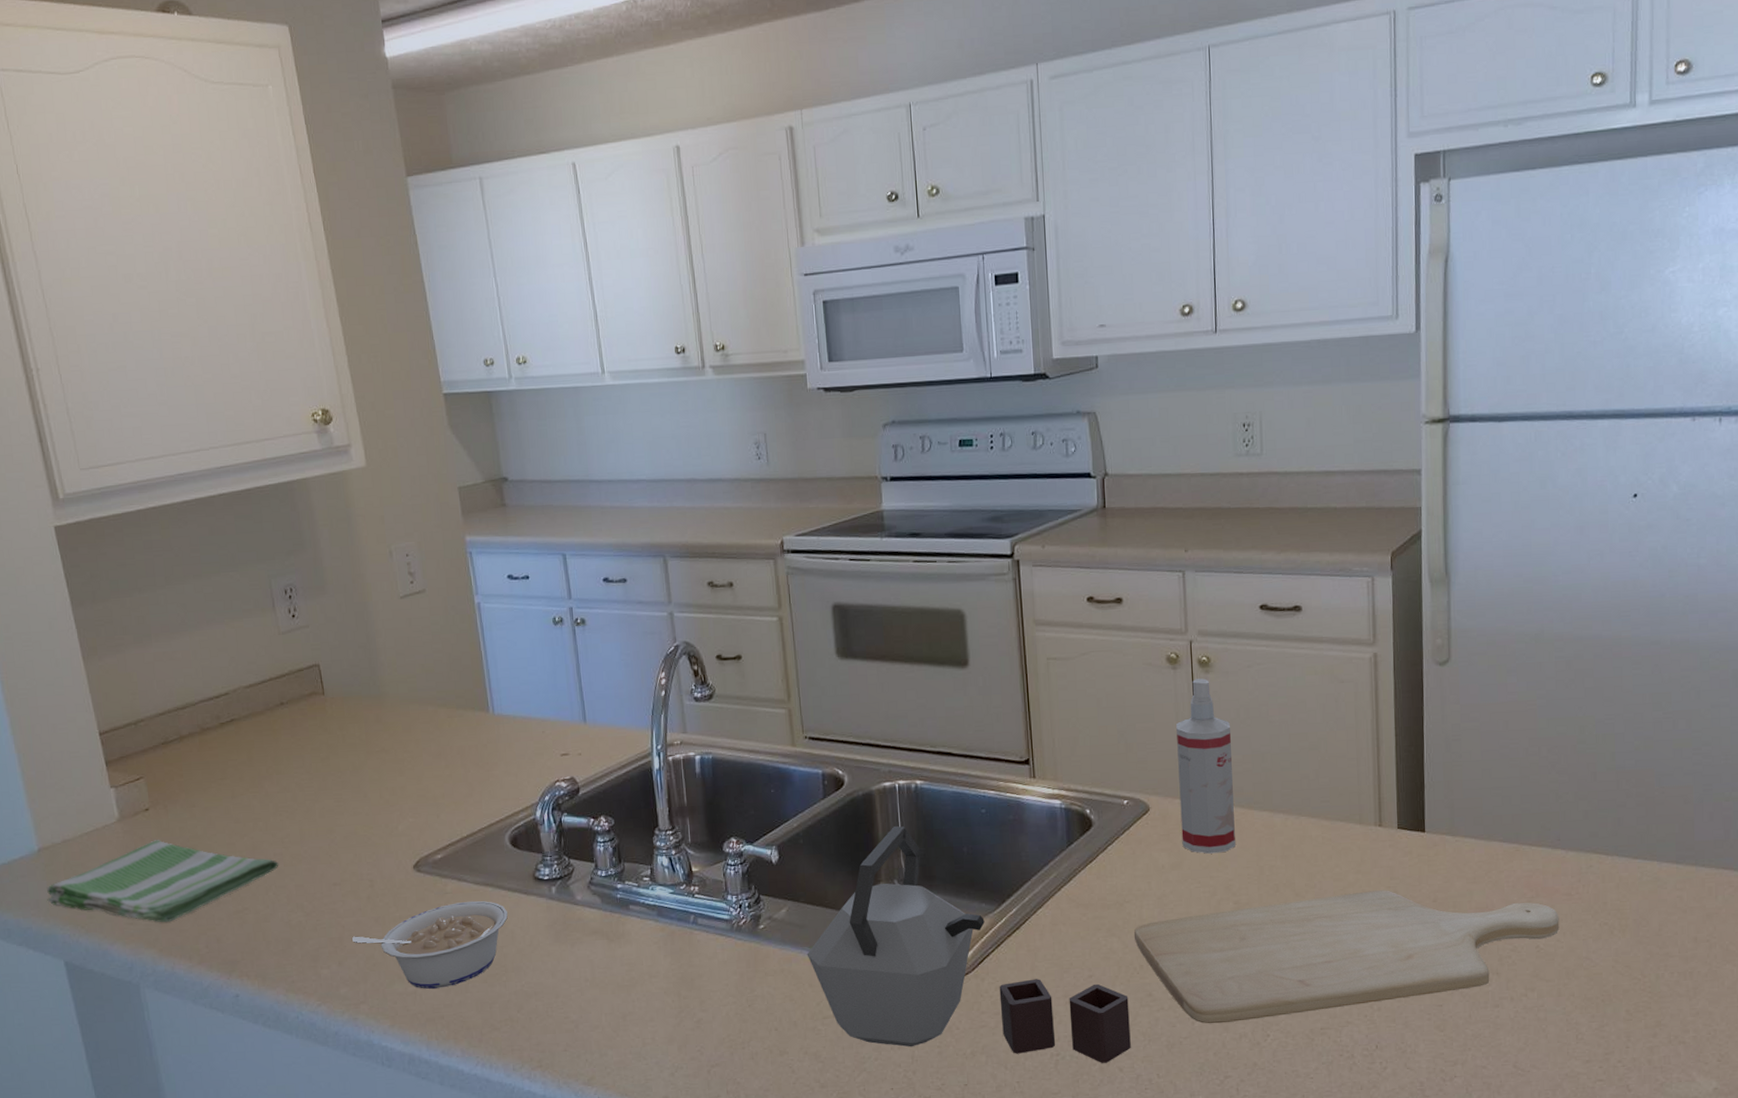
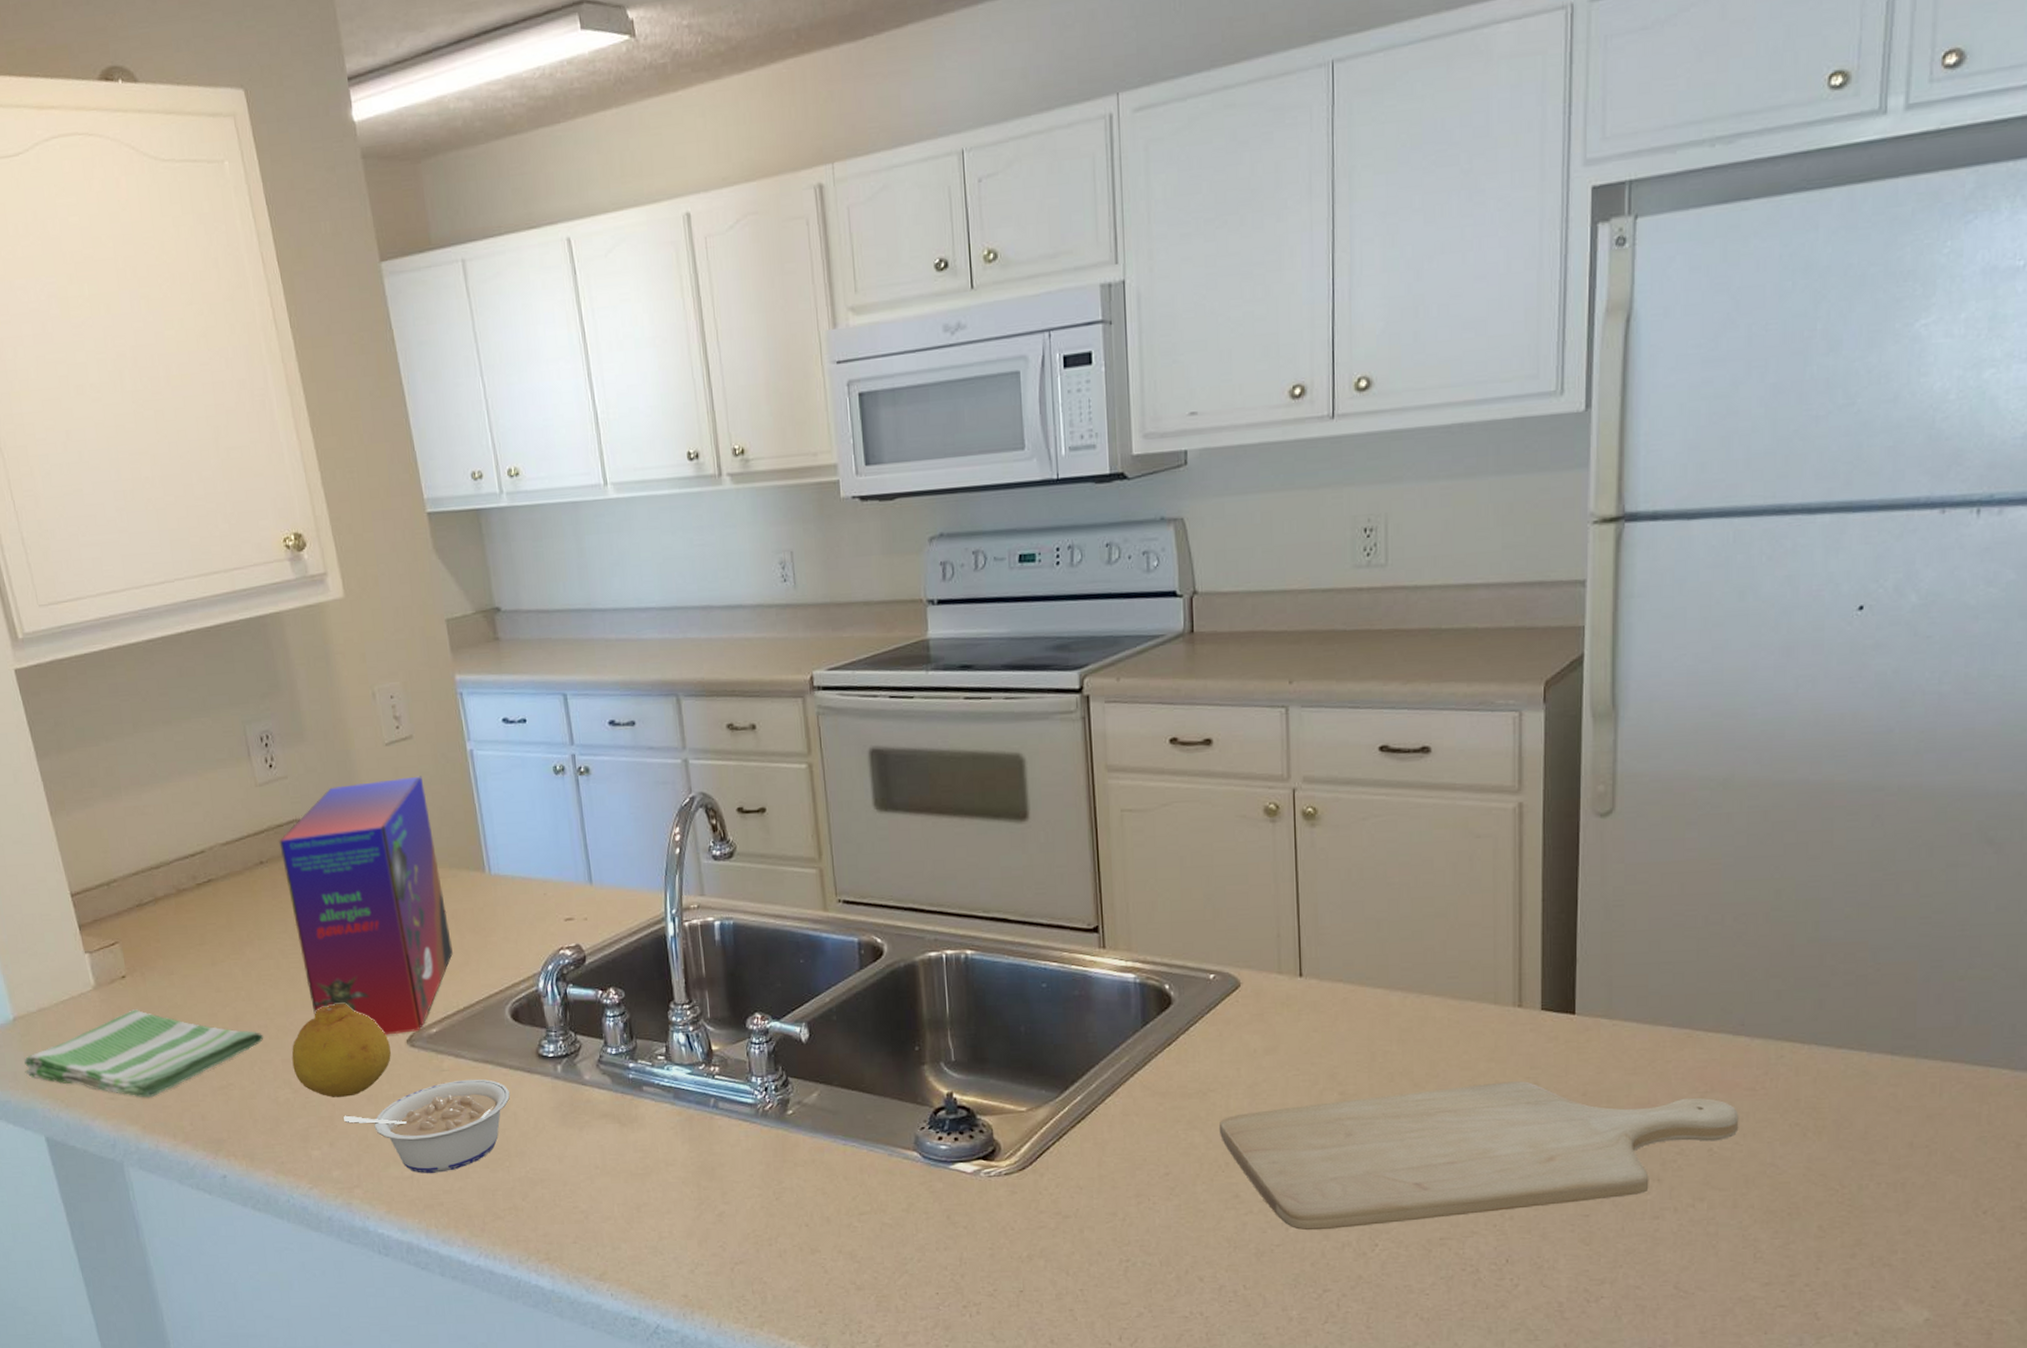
cereal box: none [299,626,458,862] -> present [279,776,453,1035]
fruit: none [305,833,398,920] -> present [291,1004,391,1097]
kettle: present [807,825,1131,1063] -> none [841,1001,1213,1271]
spray bottle: present [1176,678,1235,854] -> none [1274,833,1343,1037]

